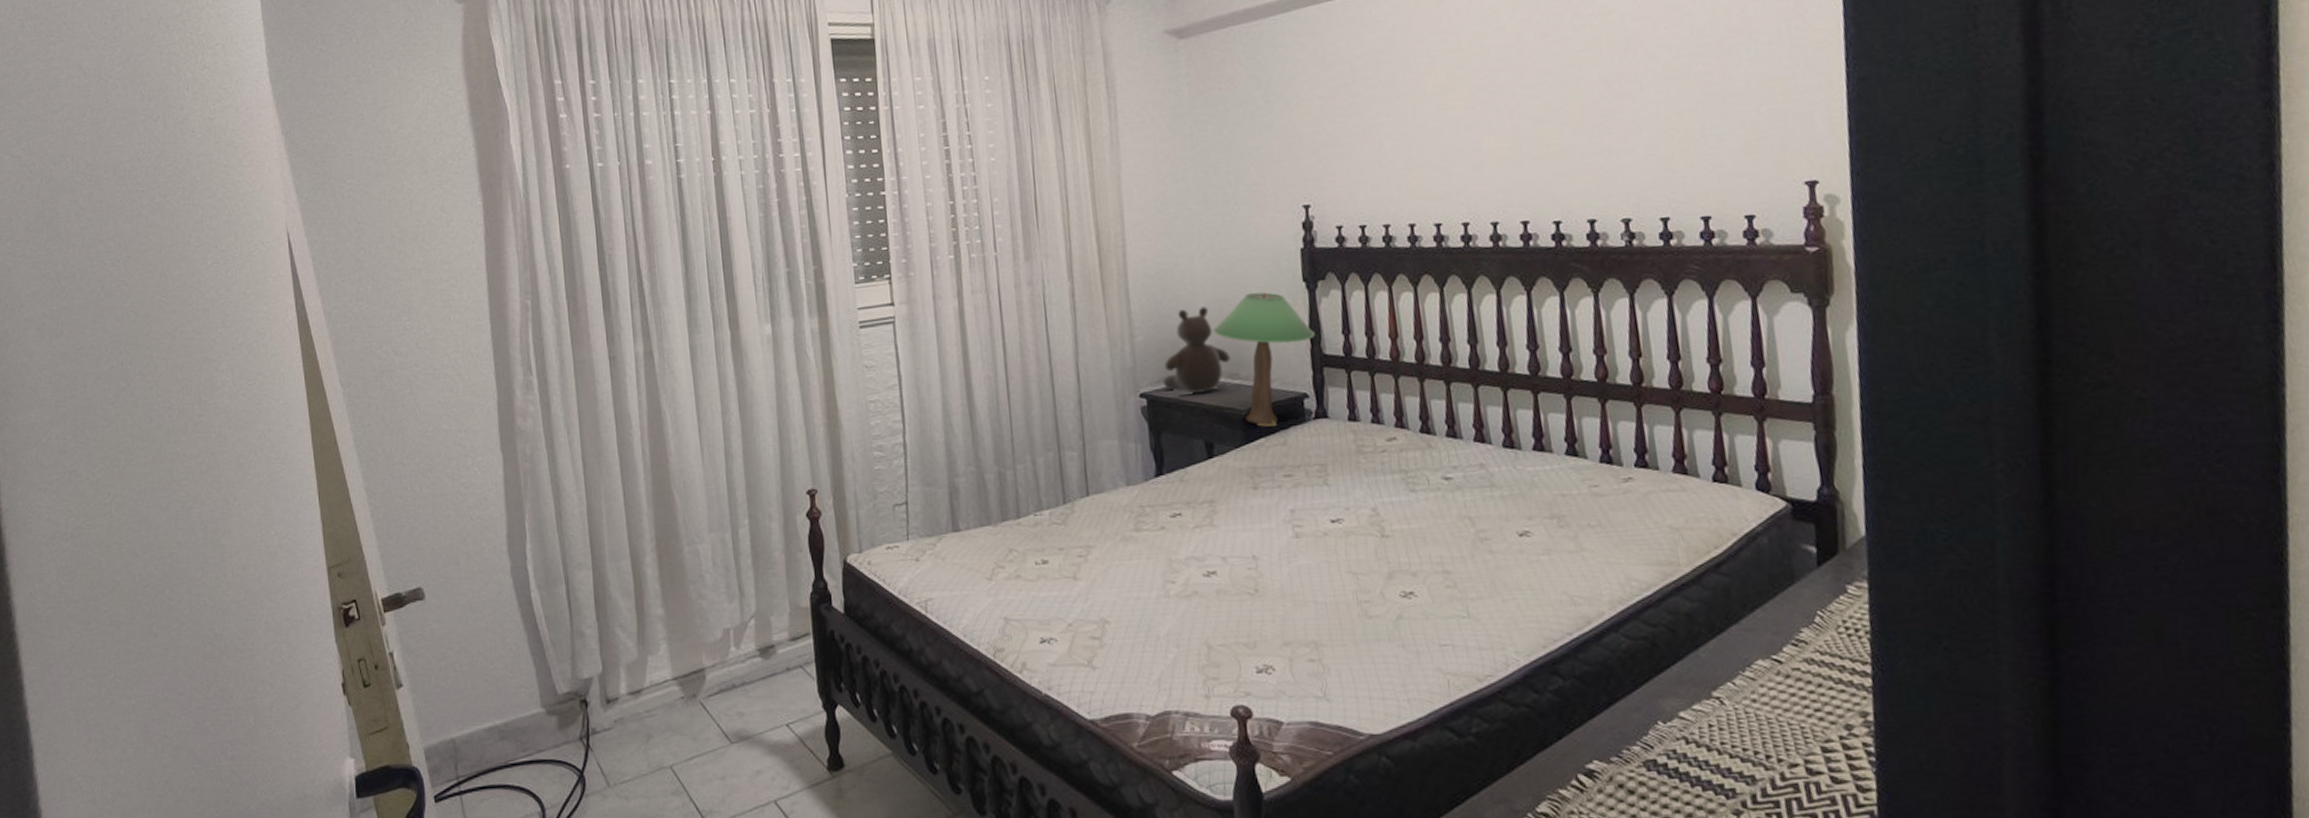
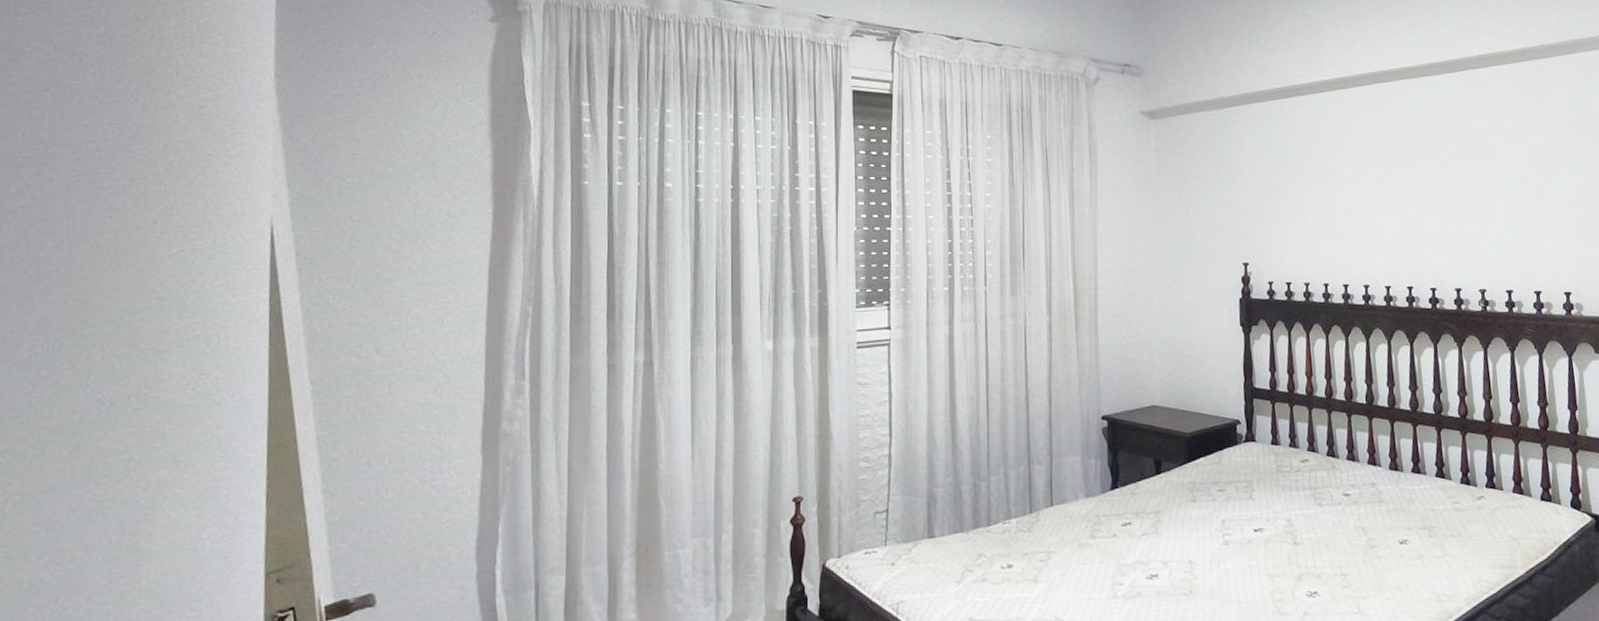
teddy bear: present [1163,306,1230,394] -> none [1122,343,1179,418]
table lamp: present [1212,292,1316,427] -> none [1165,333,1249,448]

